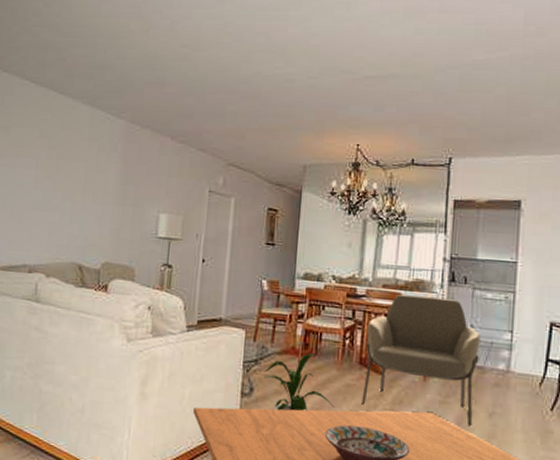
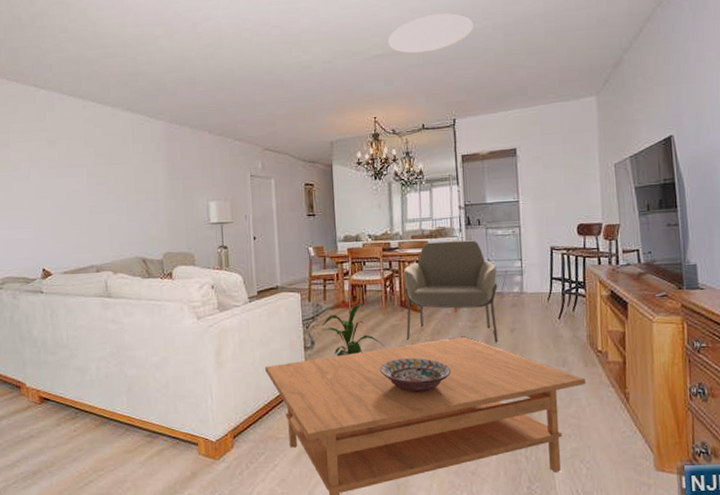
ceiling light: none [383,37,487,80] -> present [387,13,474,54]

